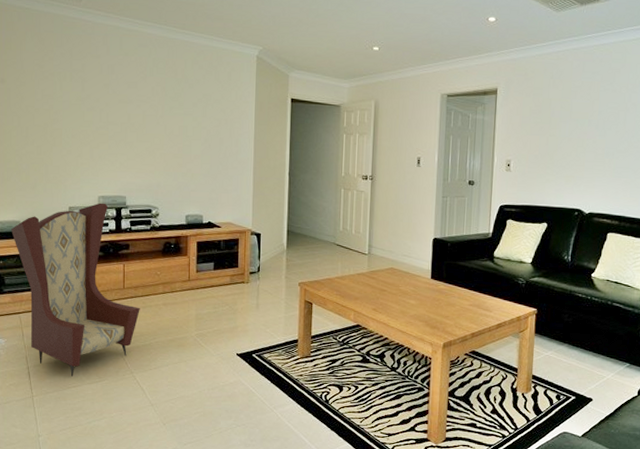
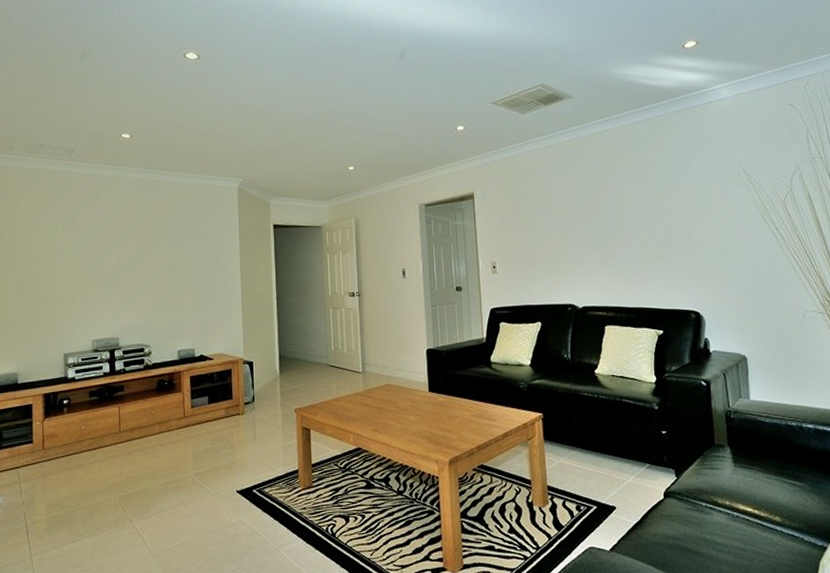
armchair: present [11,202,140,376] -> none [9,346,137,531]

